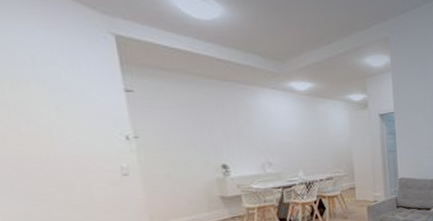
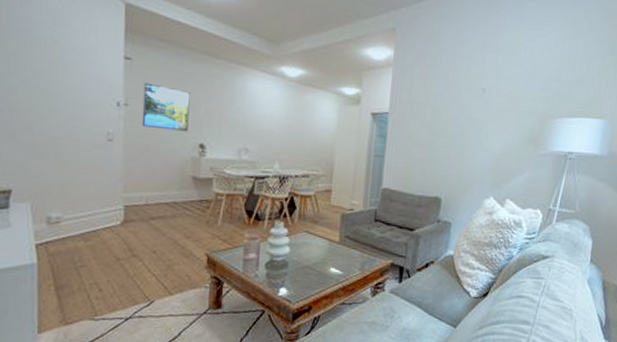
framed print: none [151,113,208,156] -> present [141,82,191,132]

